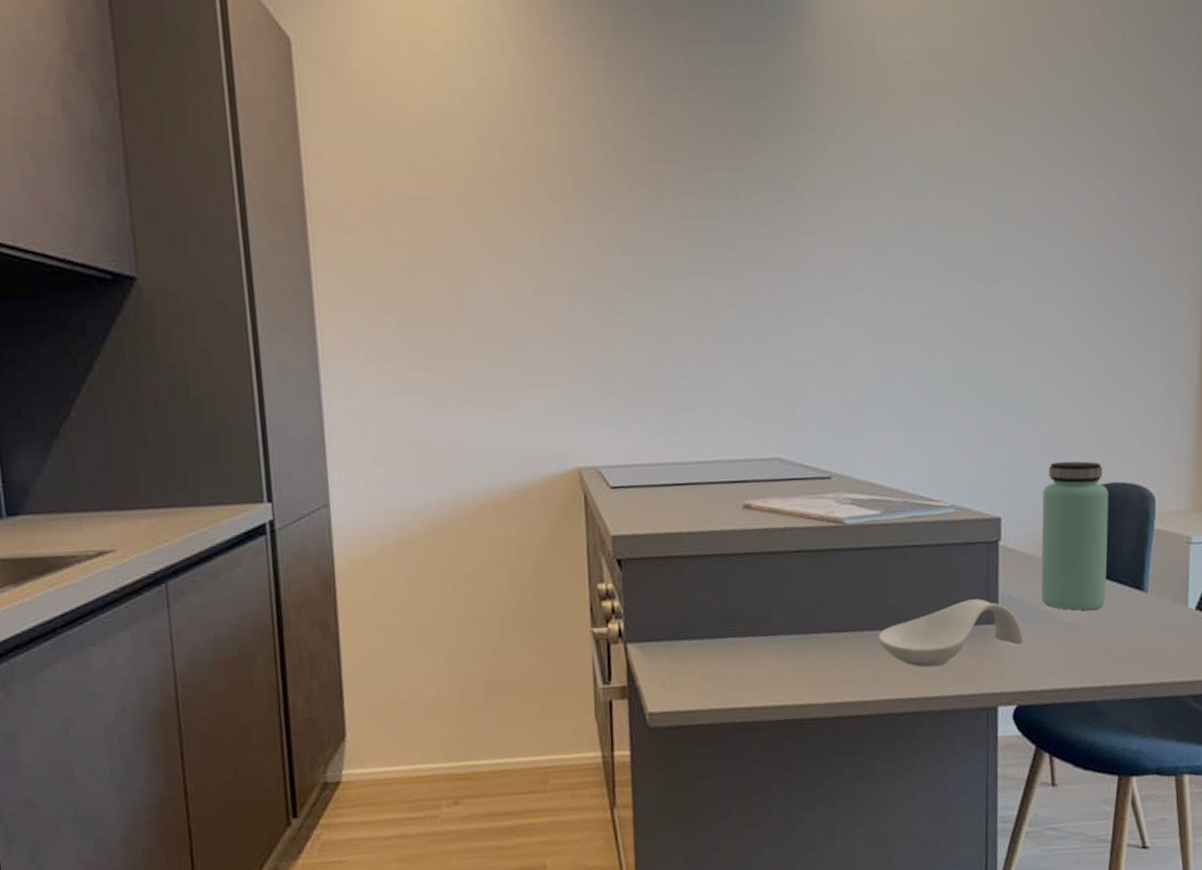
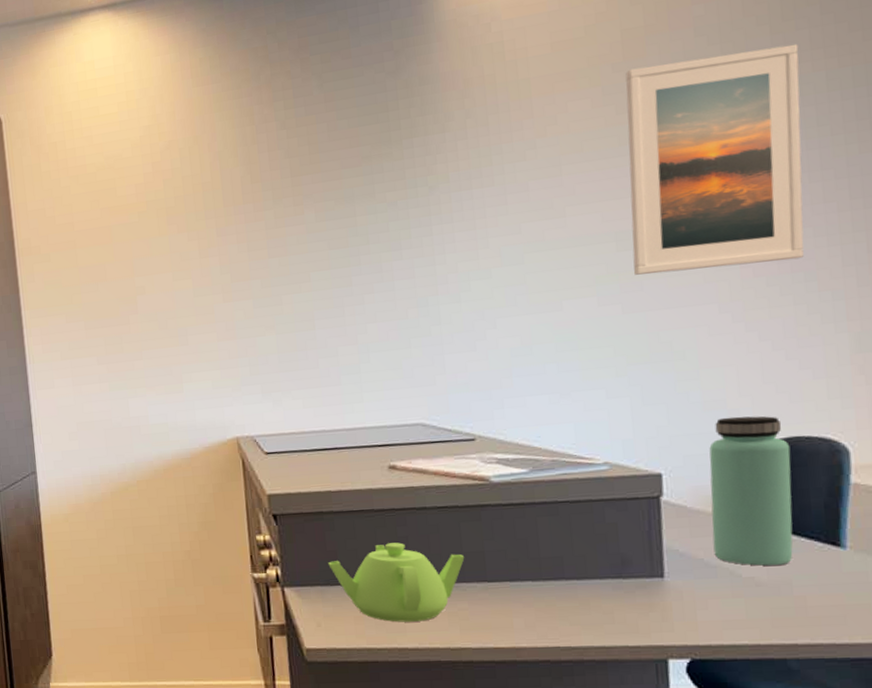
teapot: none [676,590,816,679] -> present [328,542,465,622]
spoon rest: present [878,599,1023,667] -> none [531,553,694,618]
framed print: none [986,88,1136,311] -> present [625,43,804,275]

